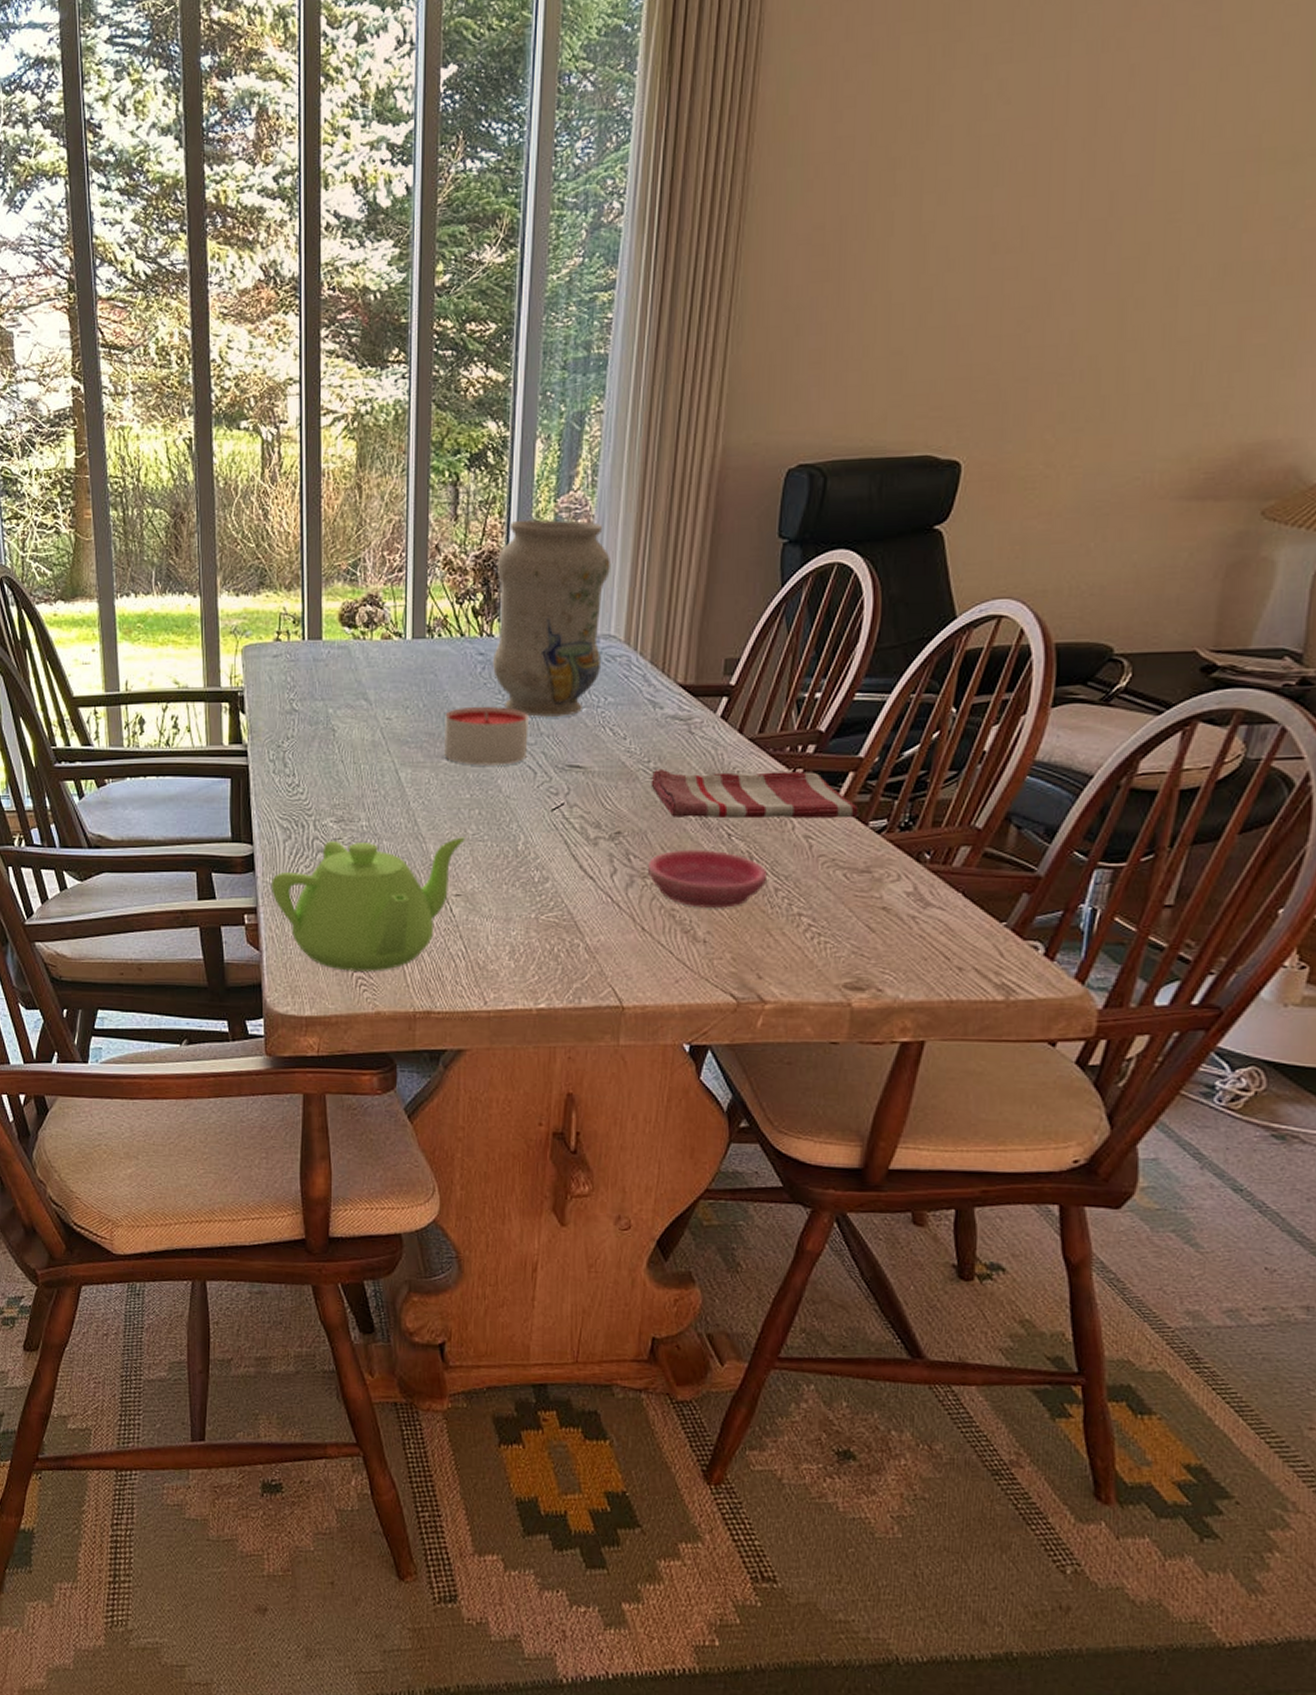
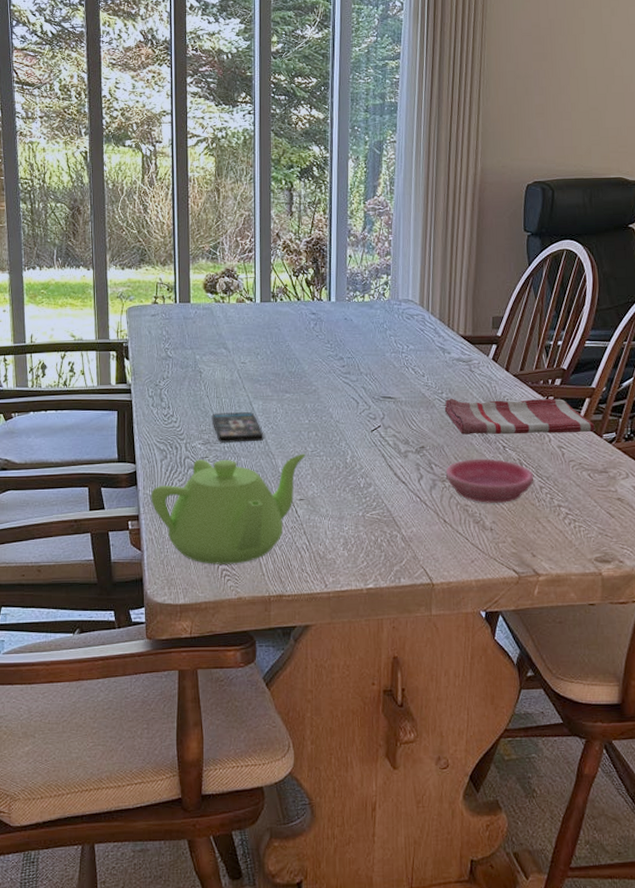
smartphone: none [347,783,413,821] -> present [212,412,264,443]
candle: present [444,706,529,766] -> none [287,352,351,398]
vase: present [492,519,610,717] -> none [322,216,406,360]

